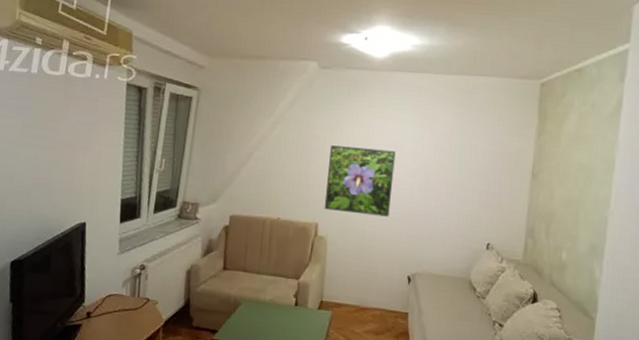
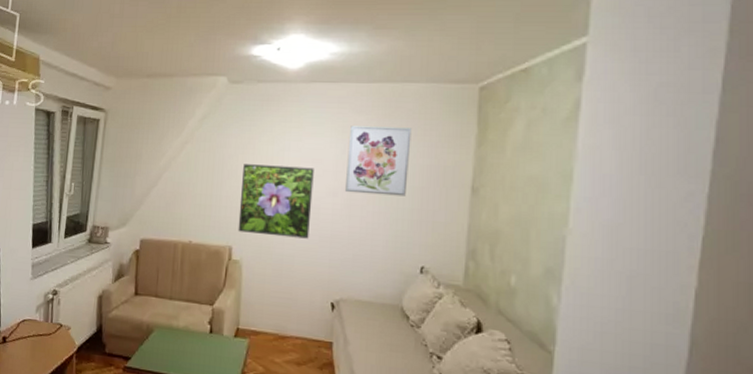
wall art: none [422,113,482,179] -> present [344,125,412,196]

